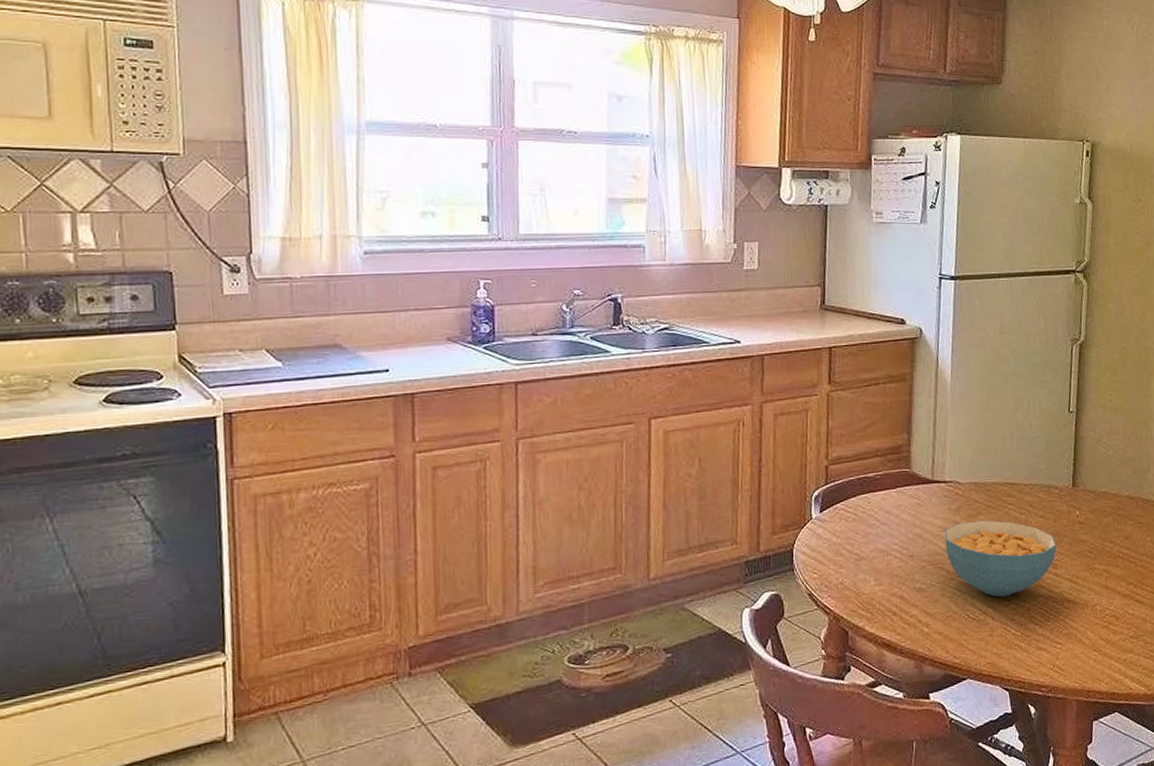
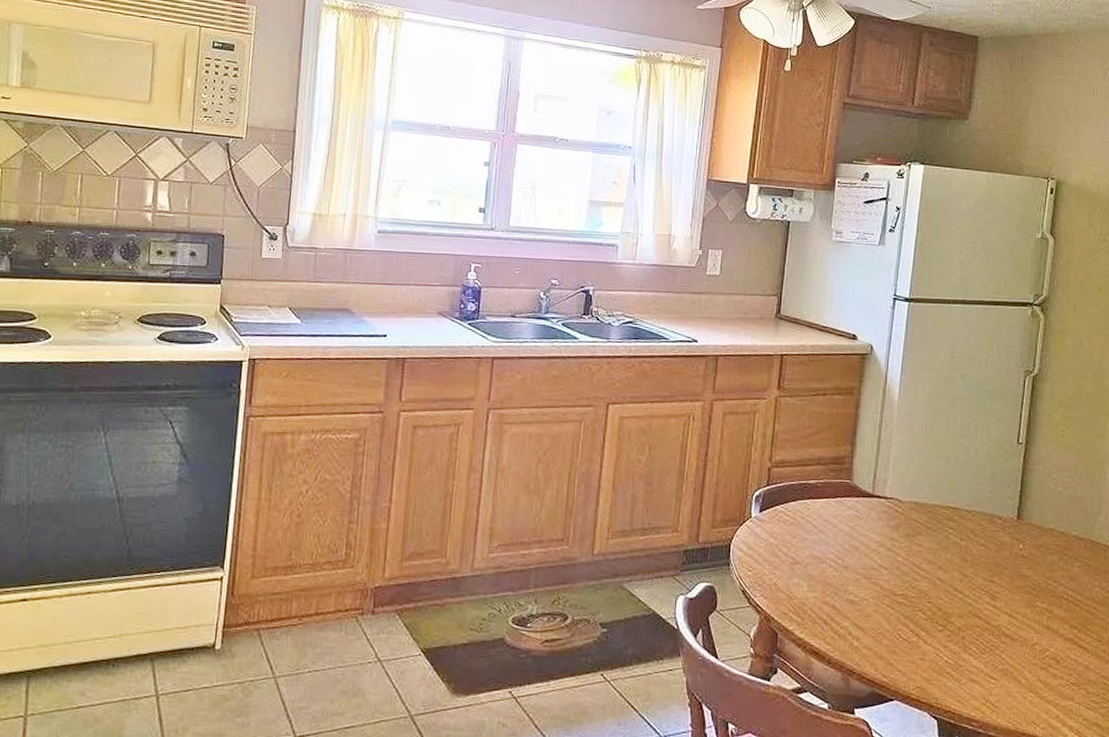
cereal bowl: present [944,520,1058,597] -> none [881,540,998,622]

